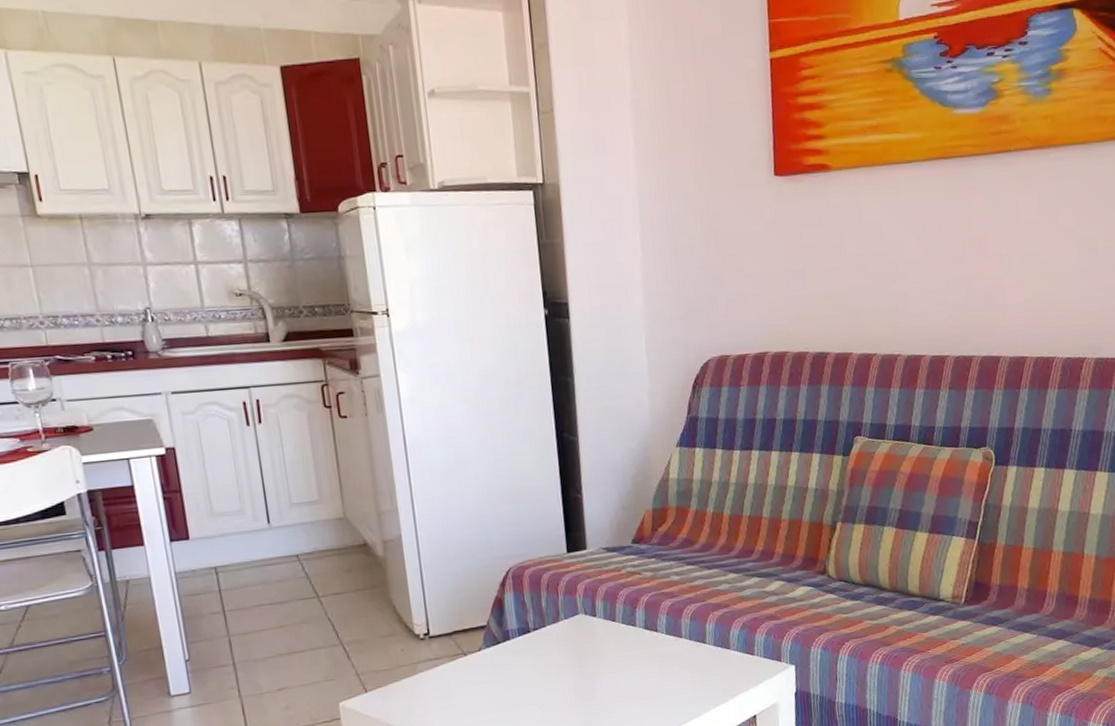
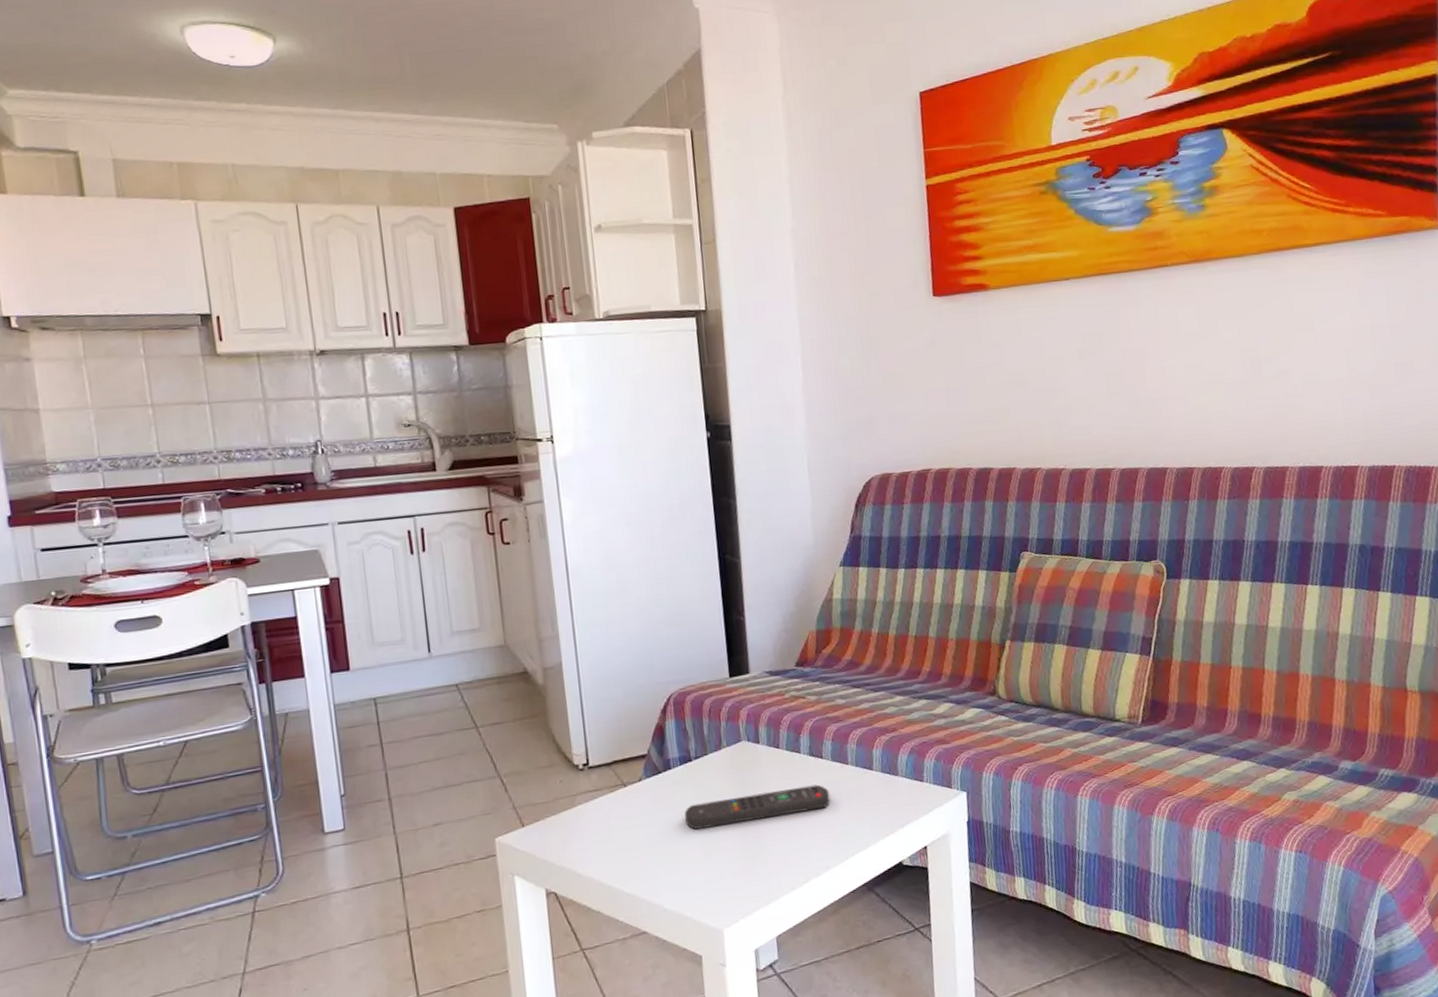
remote control: none [523,656,664,697] -> present [685,784,830,830]

